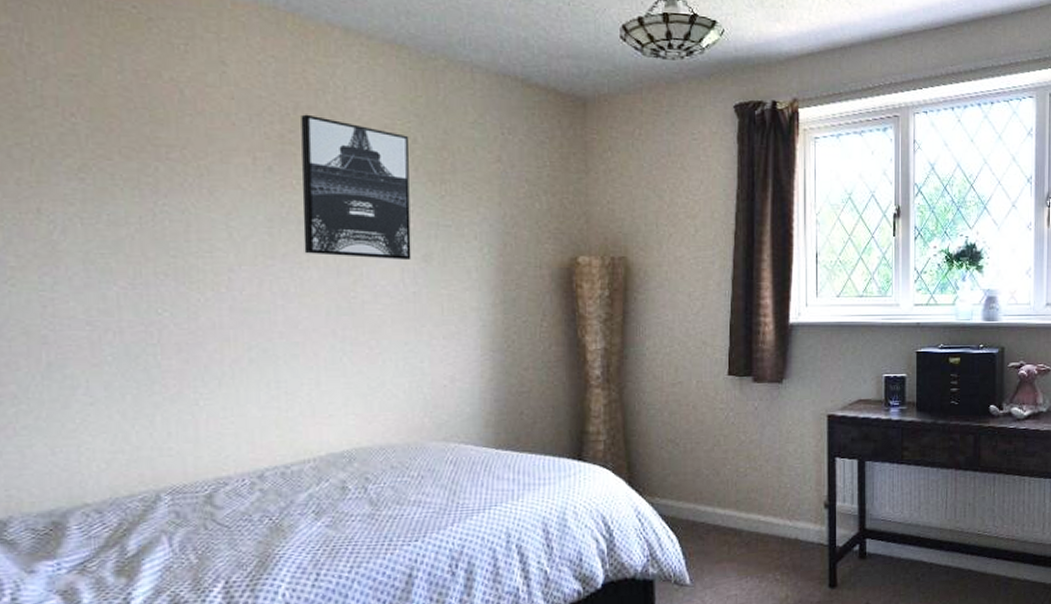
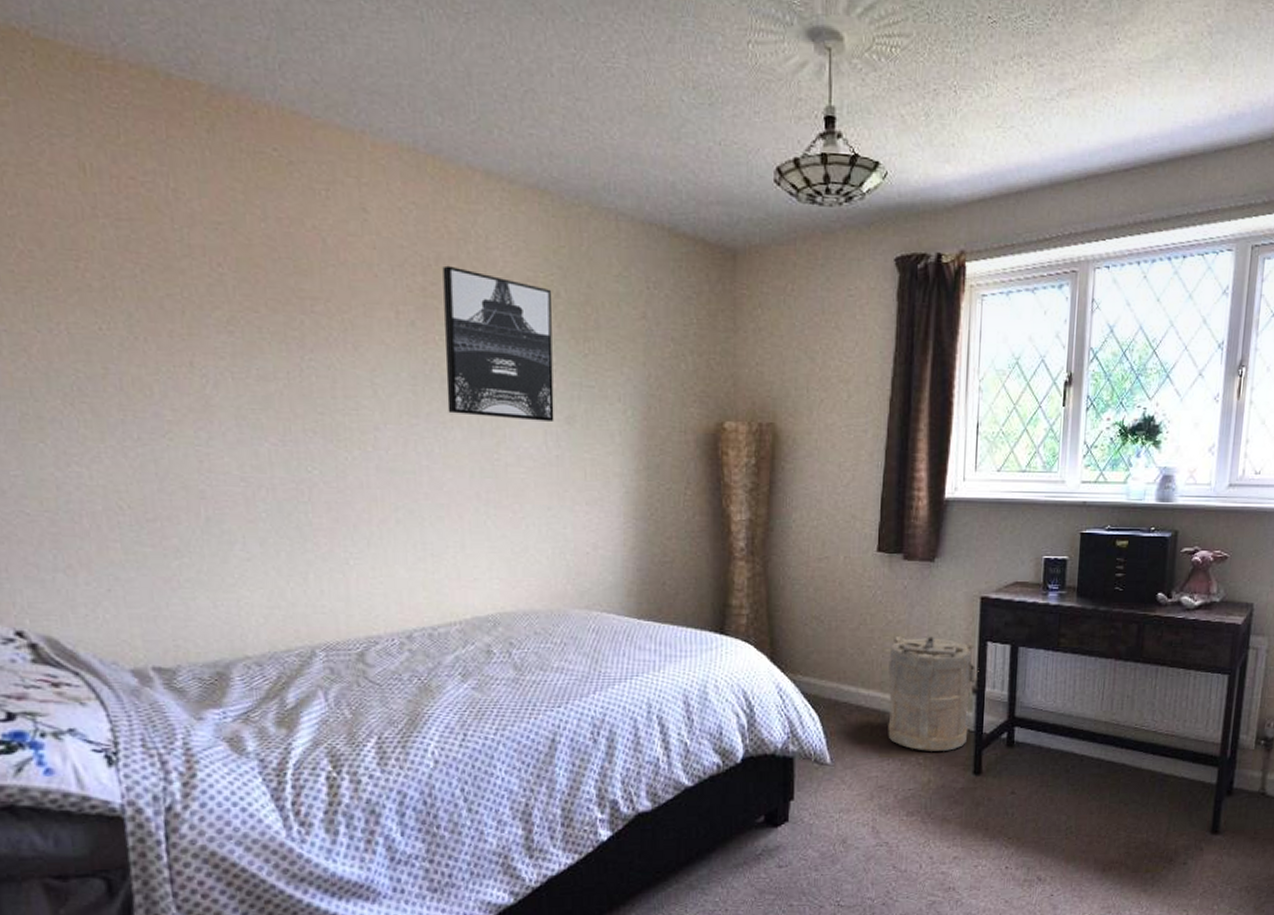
laundry hamper: none [743,454,830,567] -> present [888,635,979,751]

